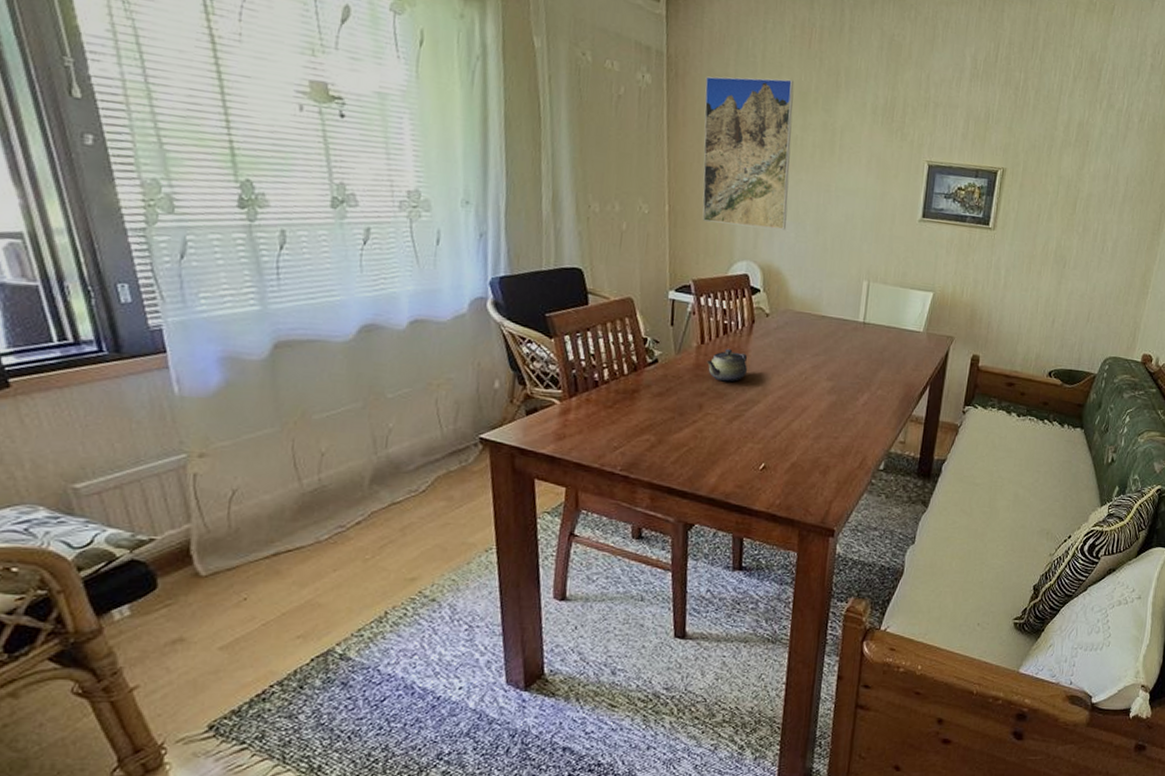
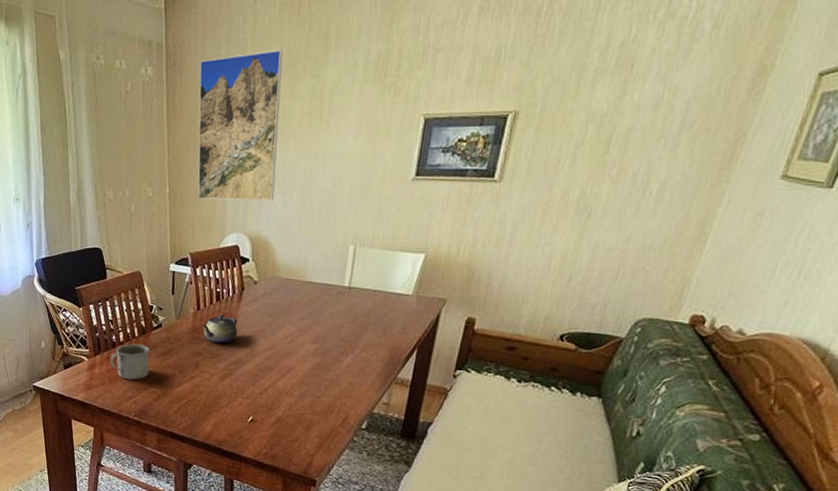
mug: none [590,382,642,426] -> present [110,344,150,380]

